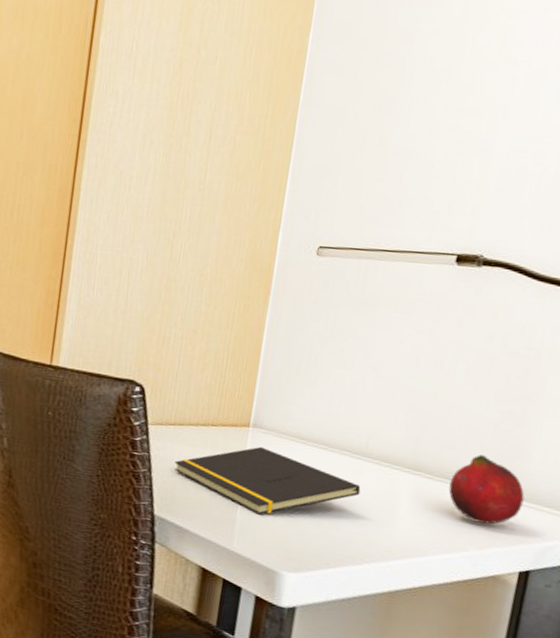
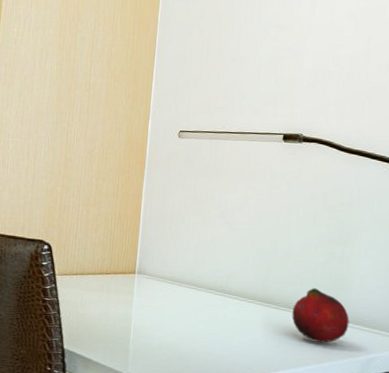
notepad: present [174,446,361,515] -> none [78,289,225,344]

